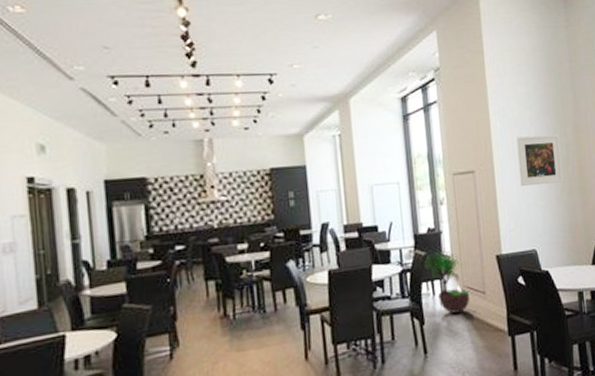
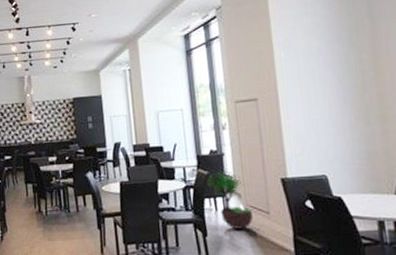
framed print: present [516,134,564,187] -> none [303,61,359,114]

